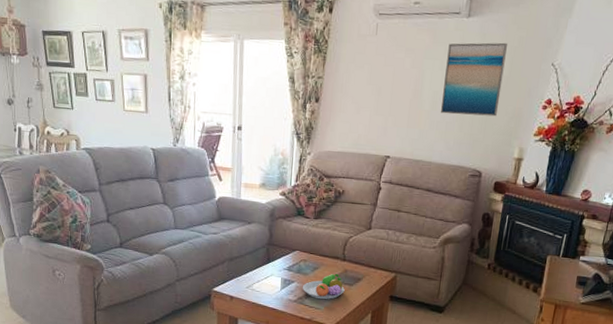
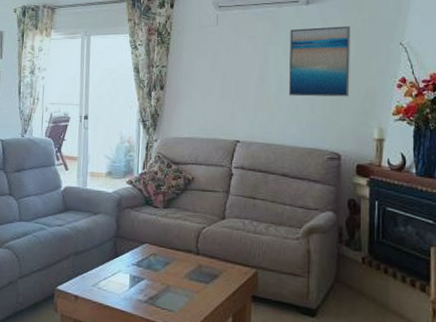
fruit bowl: present [302,273,345,300] -> none [152,269,200,300]

